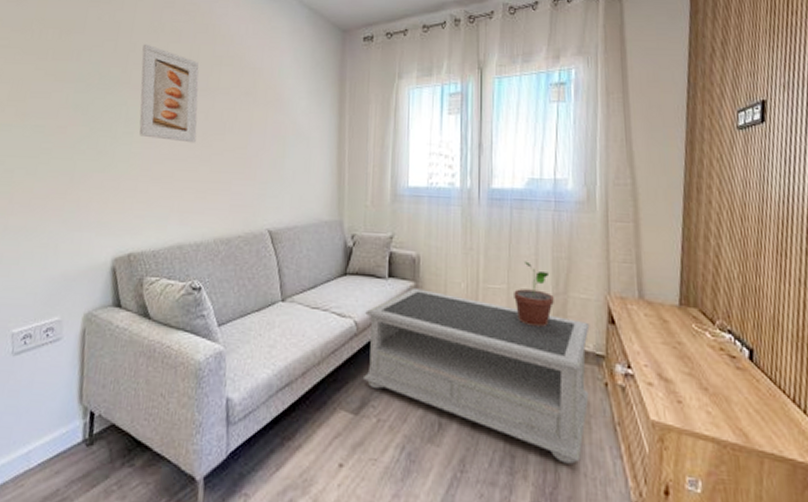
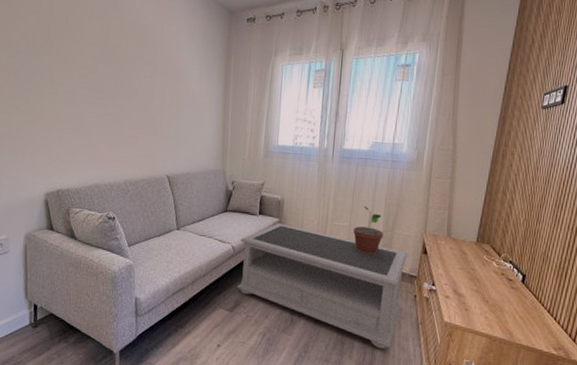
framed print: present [139,44,199,143] -> none [61,16,110,104]

